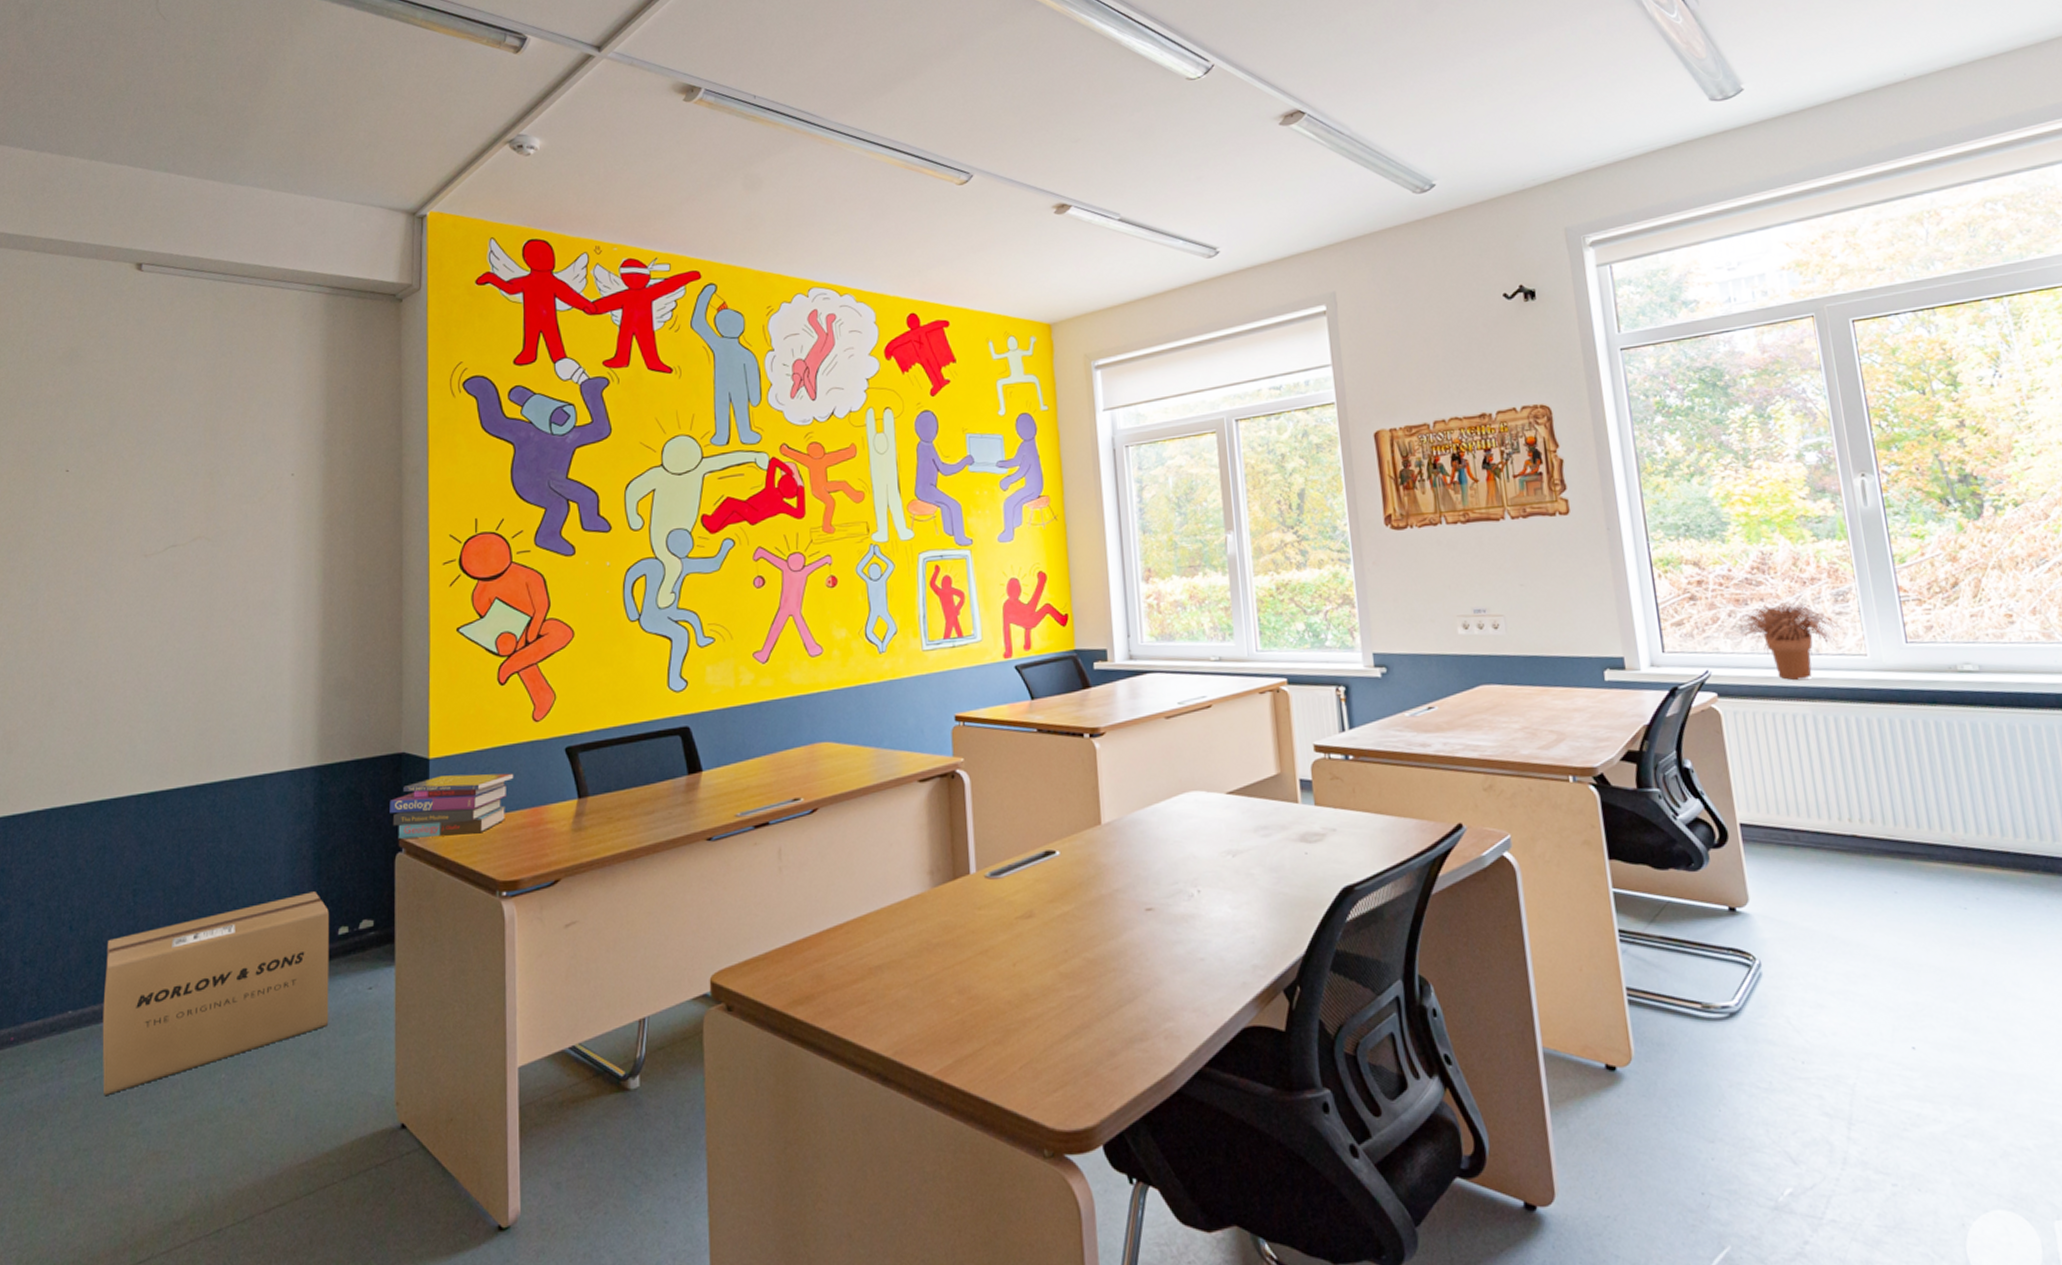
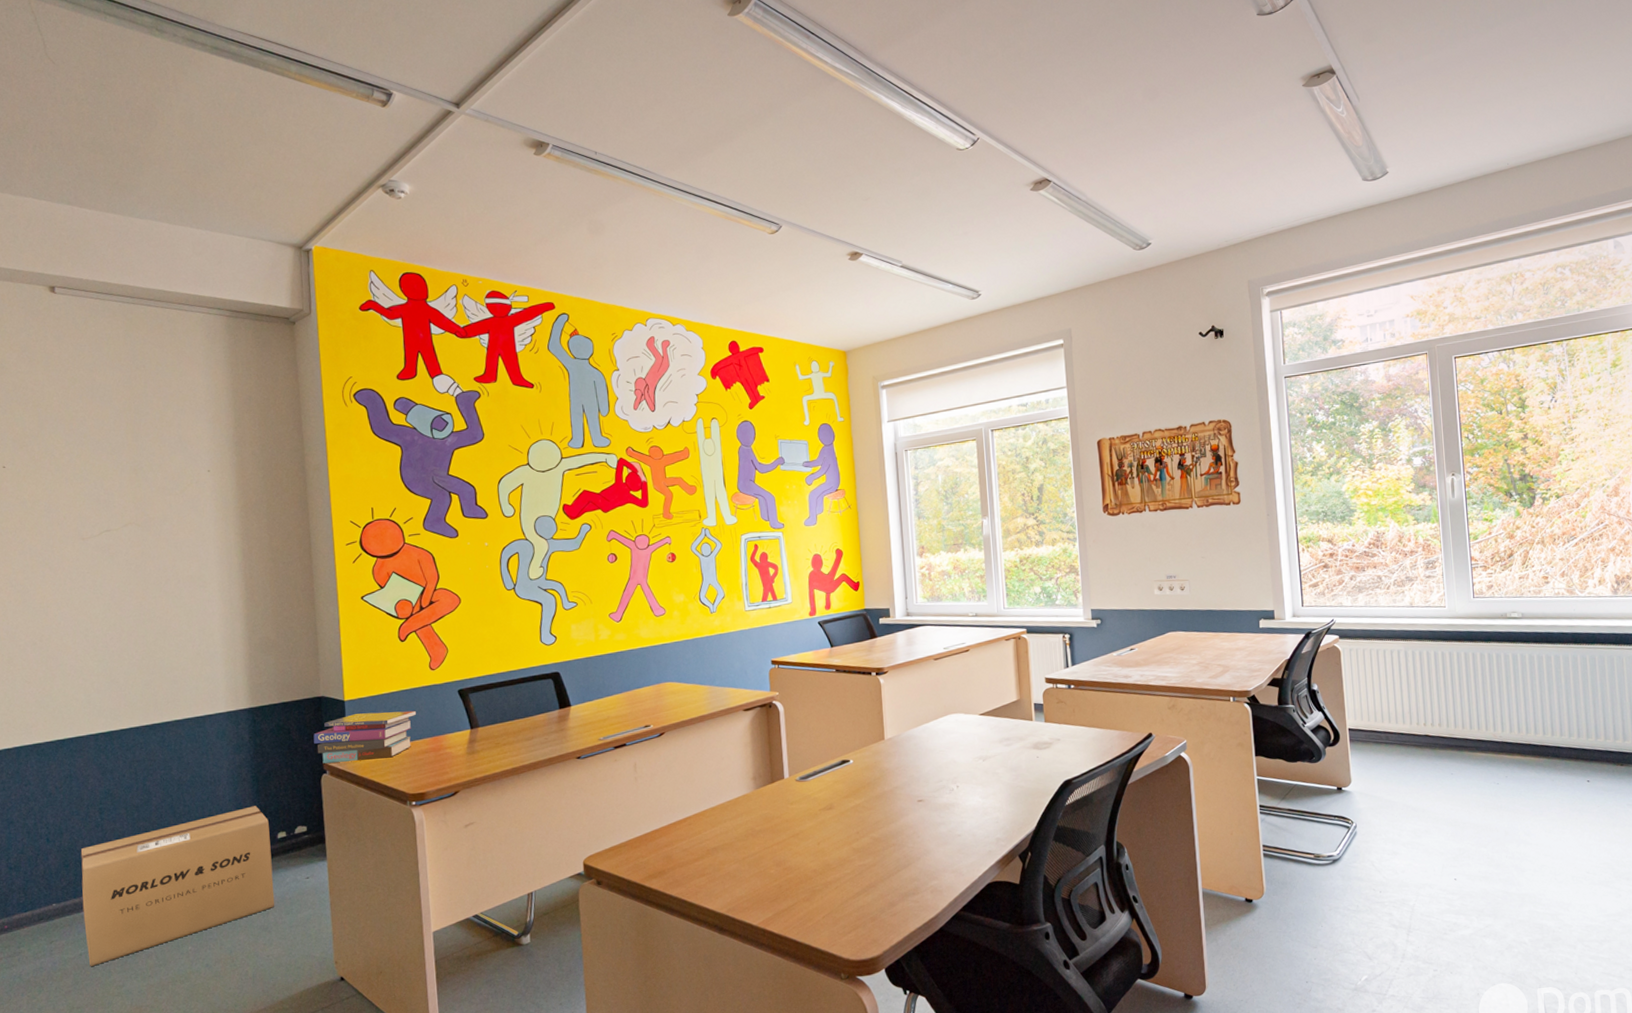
potted plant: present [1737,602,1842,680] -> none [1356,569,1430,626]

